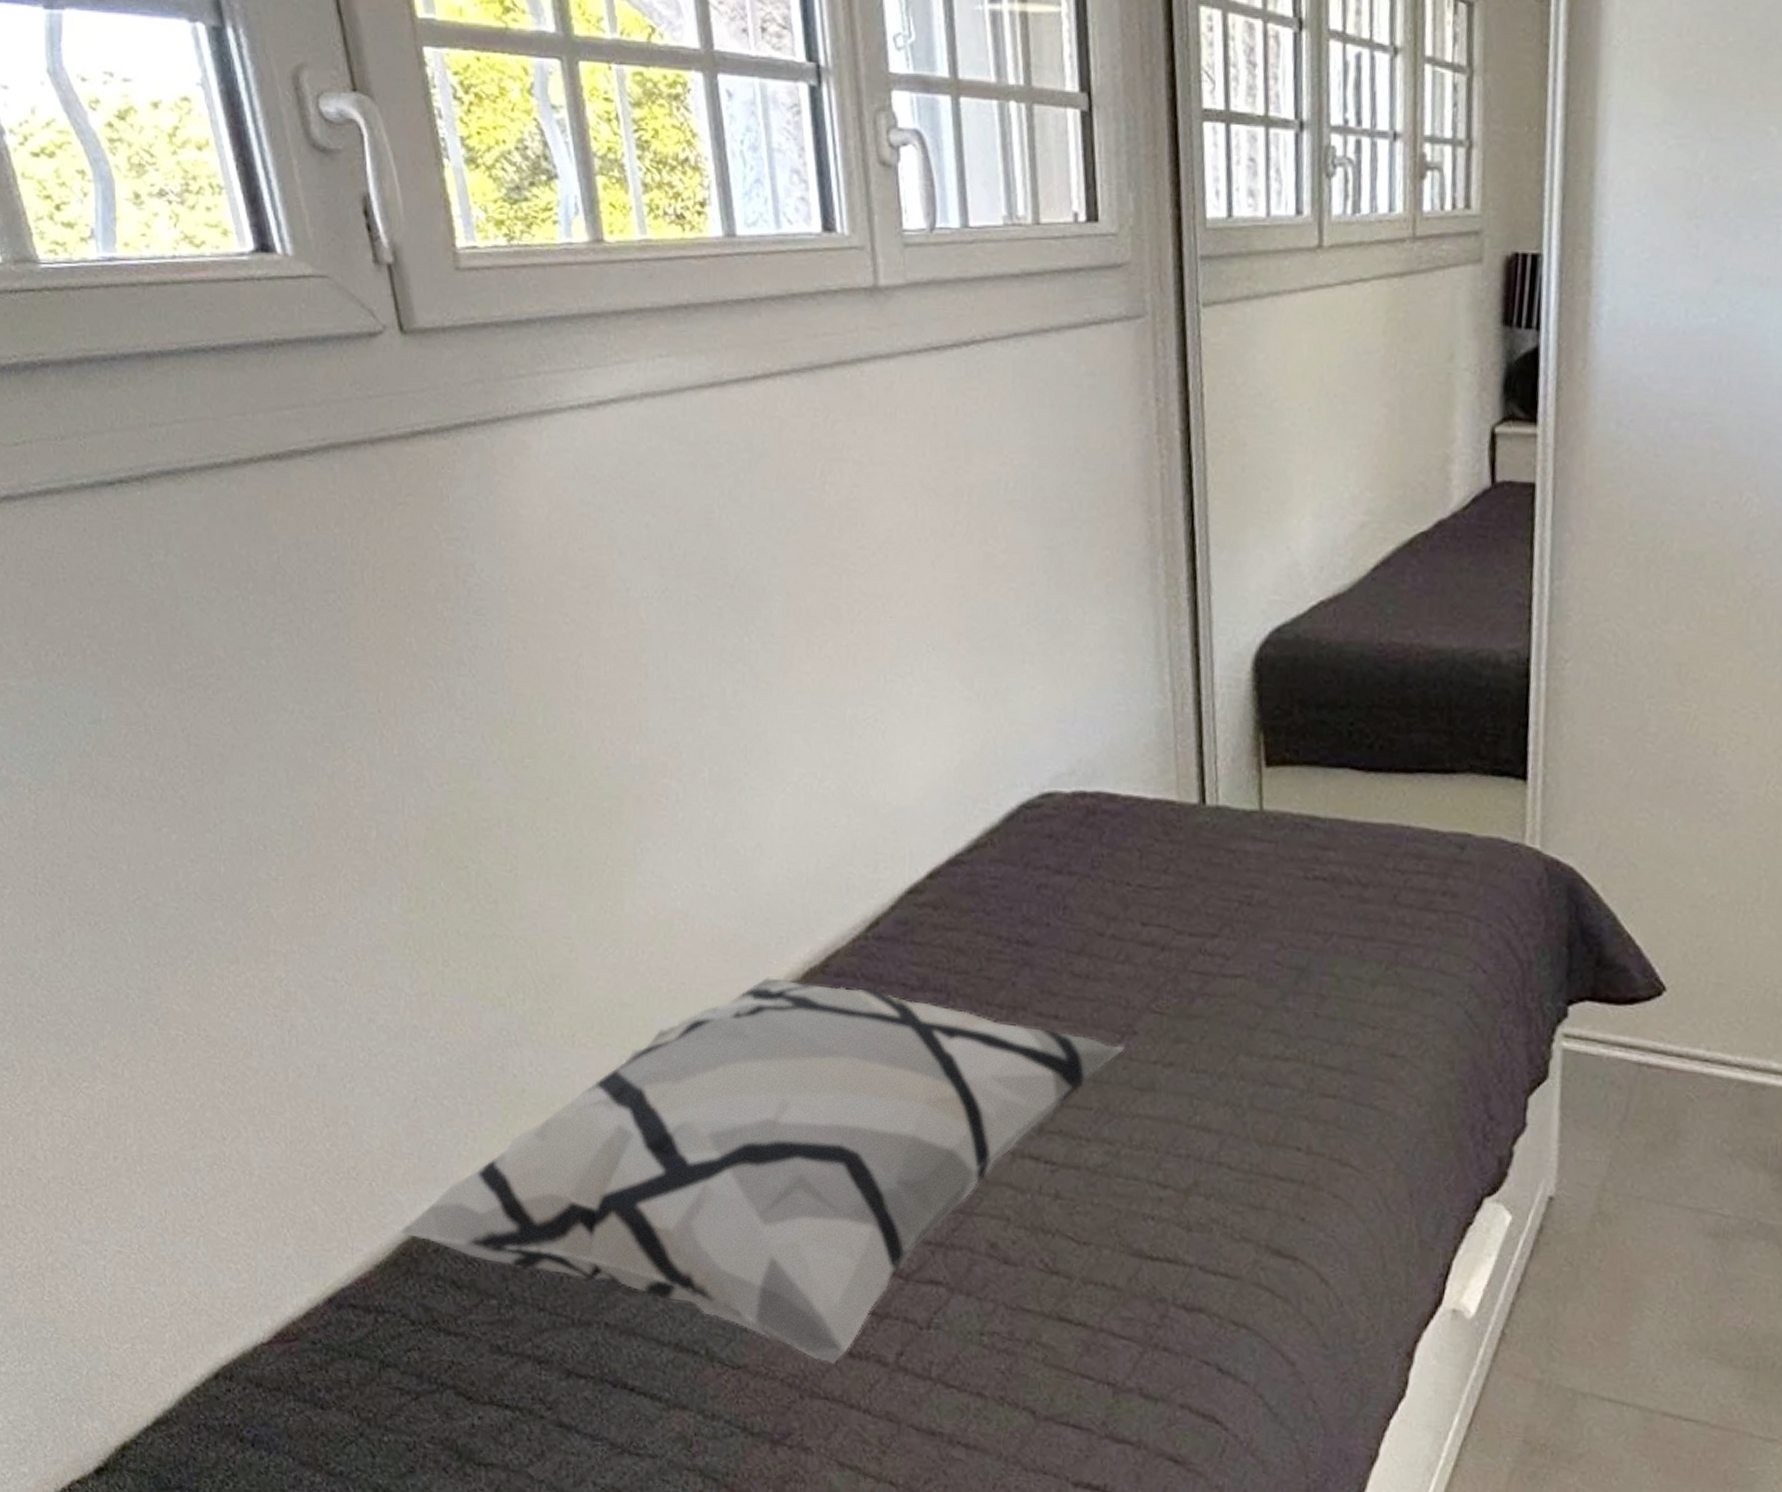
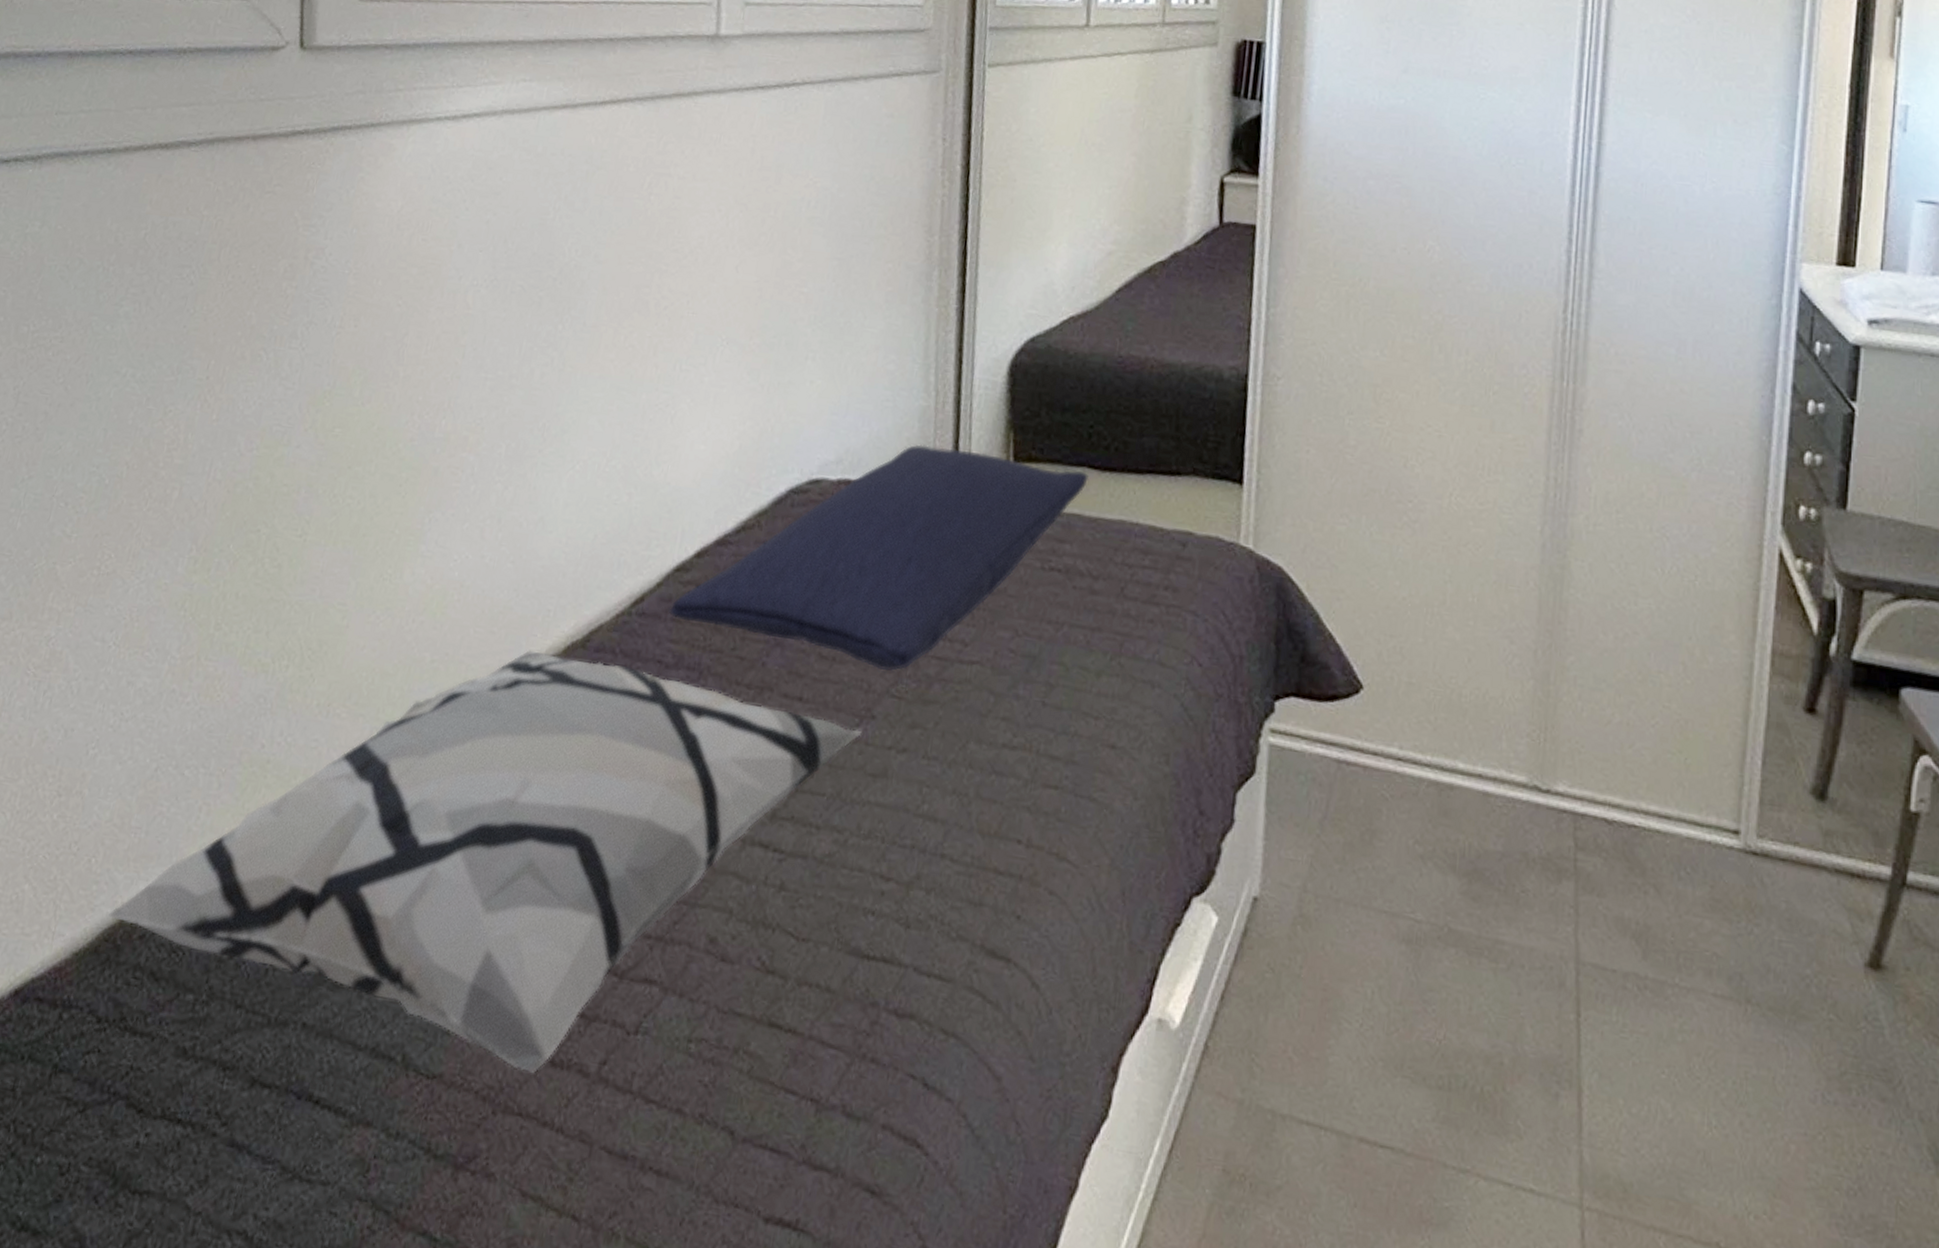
pillow: none [906,750,1352,987] -> present [668,444,1089,672]

